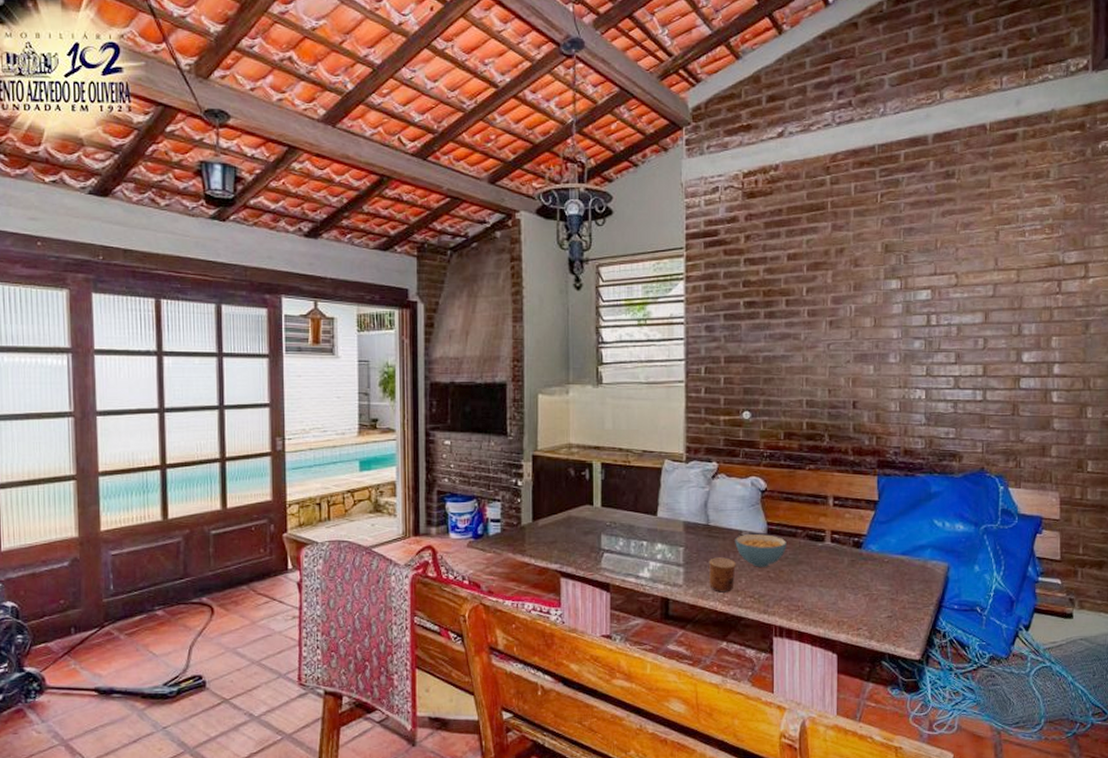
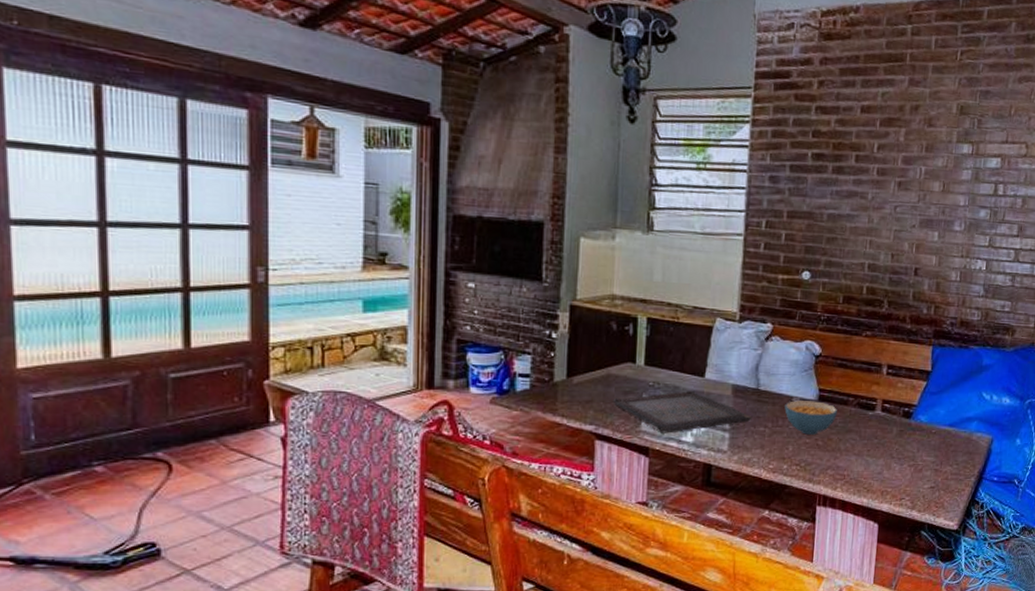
serving tray: none [574,529,704,570] -> present [613,391,752,434]
cup: present [709,557,736,593] -> none [755,423,784,460]

